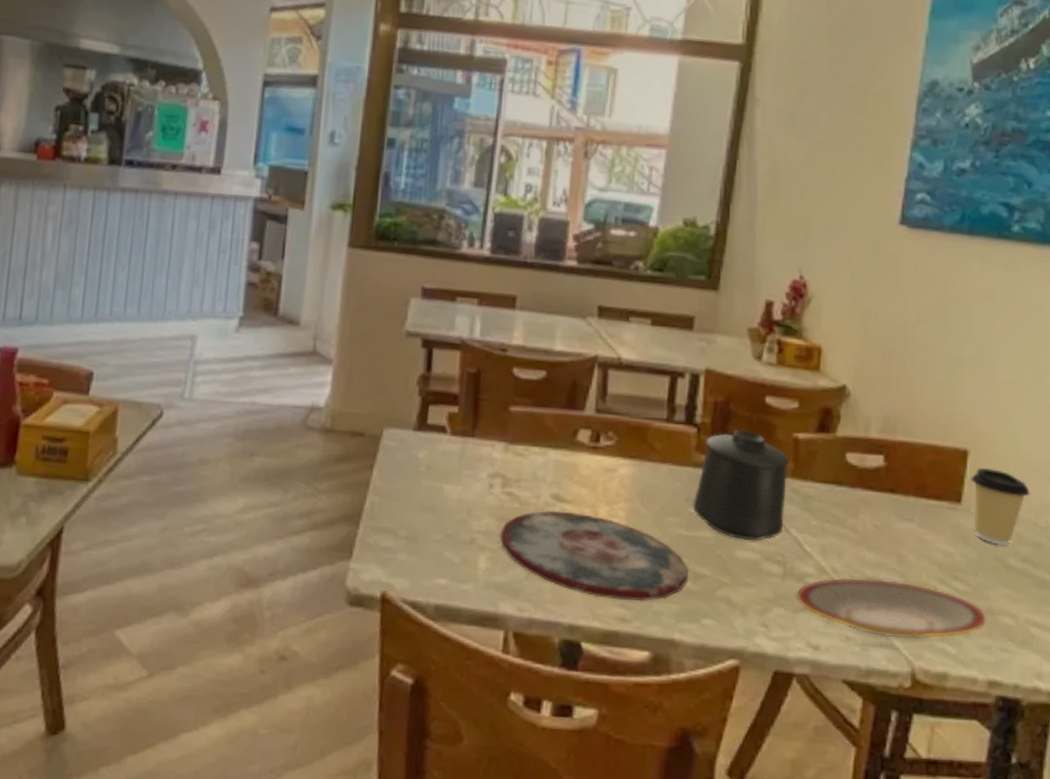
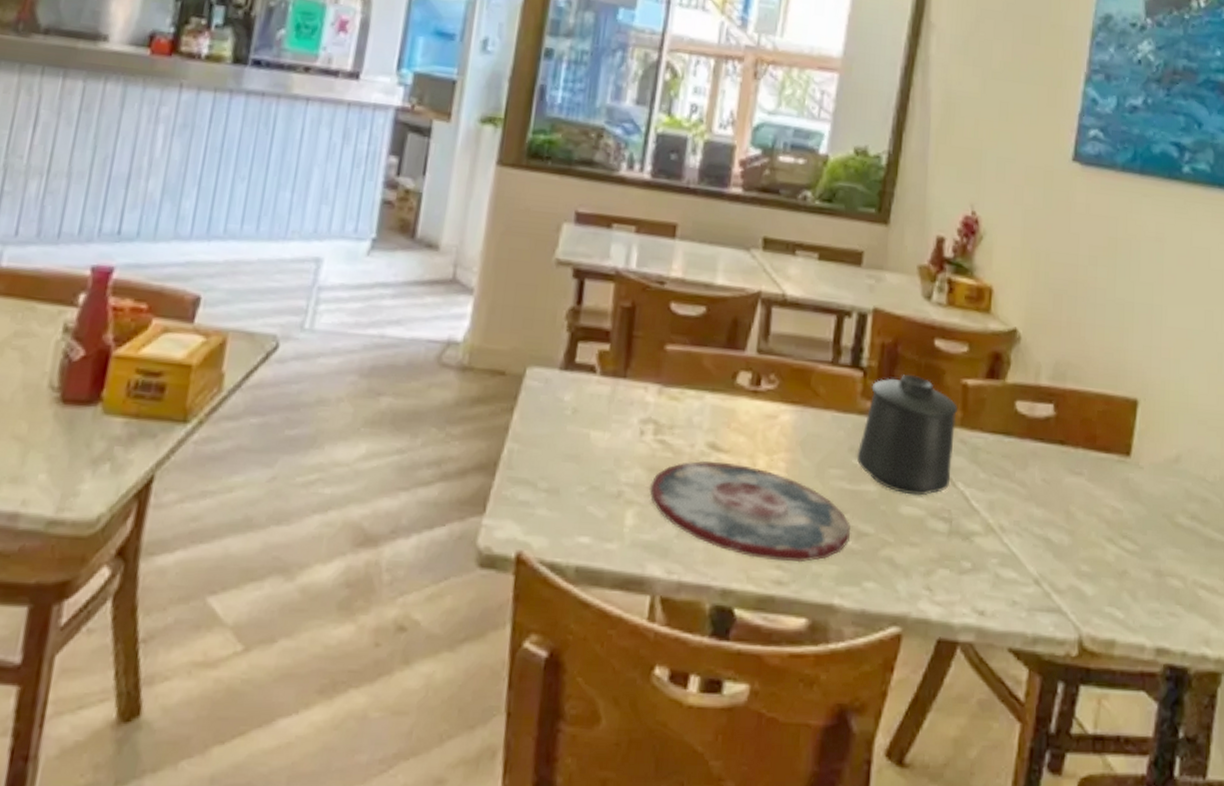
plate: present [796,576,987,641] -> none [962,535,1156,605]
coffee cup: present [971,468,1031,546] -> none [1140,419,1200,502]

